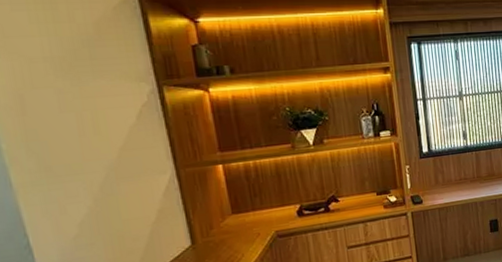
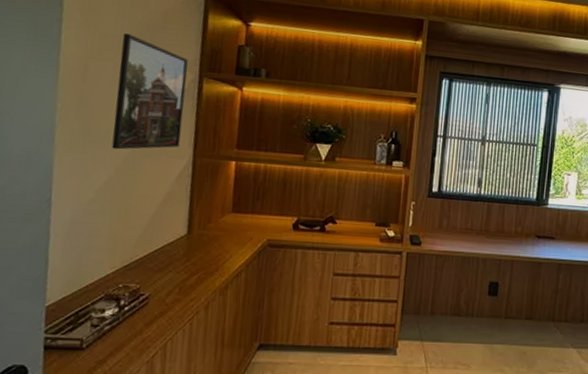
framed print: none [54,54,157,180] -> present [111,33,188,150]

